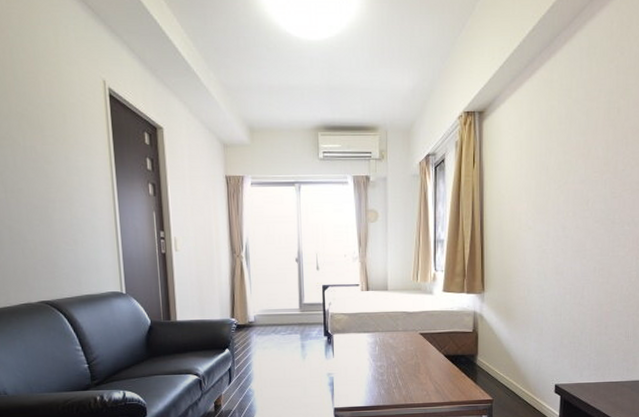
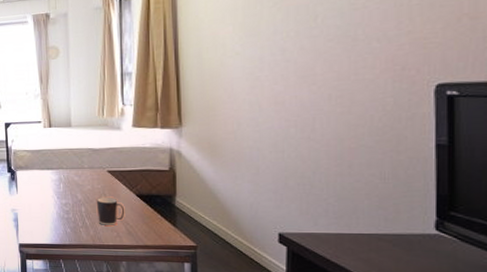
mug: none [408,358,434,385] -> present [96,196,125,225]

